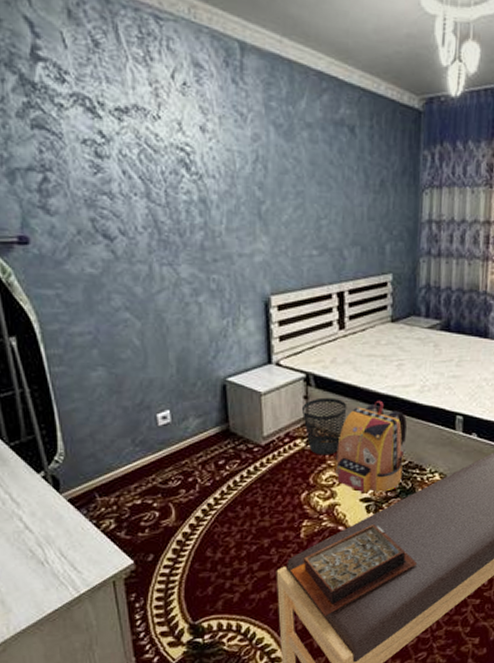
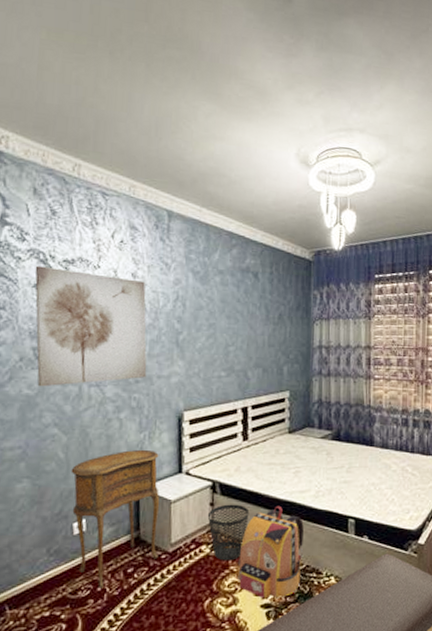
wall art: none [81,115,226,266] -> present [35,265,147,387]
side table: none [149,337,250,479] -> present [71,449,159,589]

